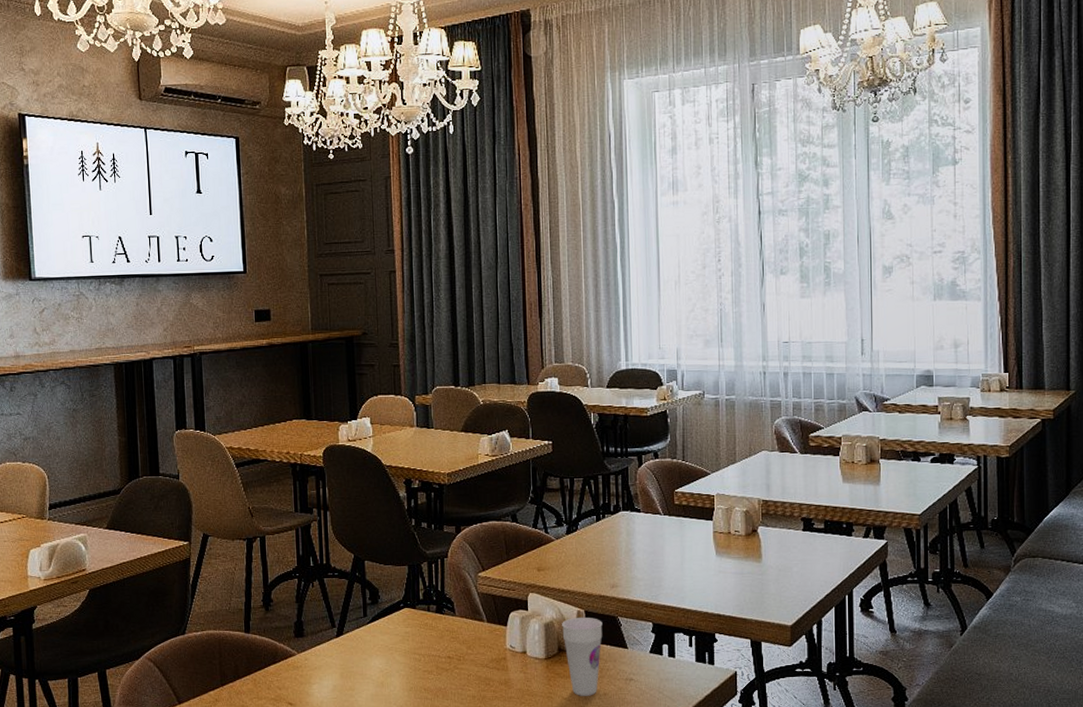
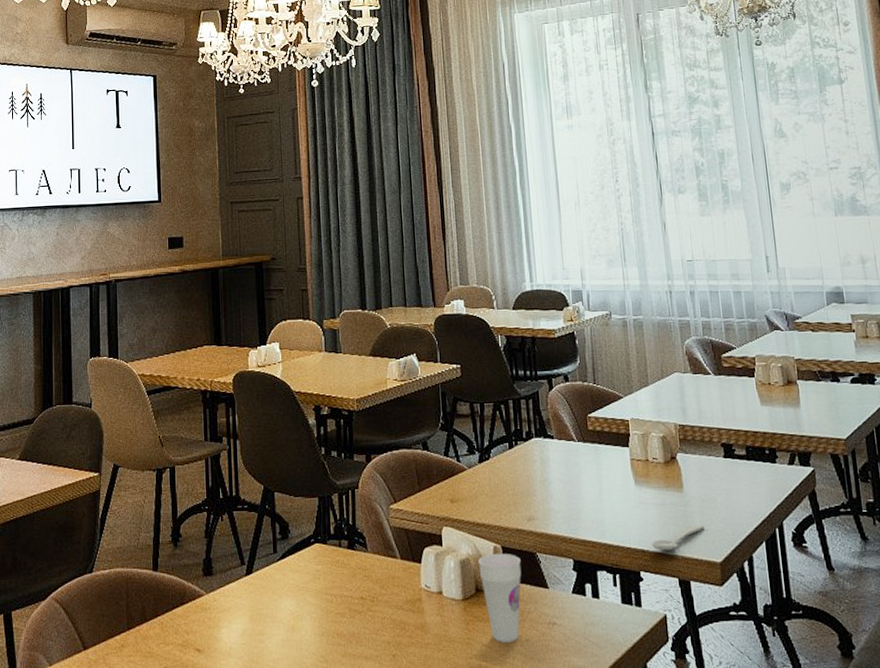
spoon: none [727,591,779,615] -> present [650,524,705,551]

